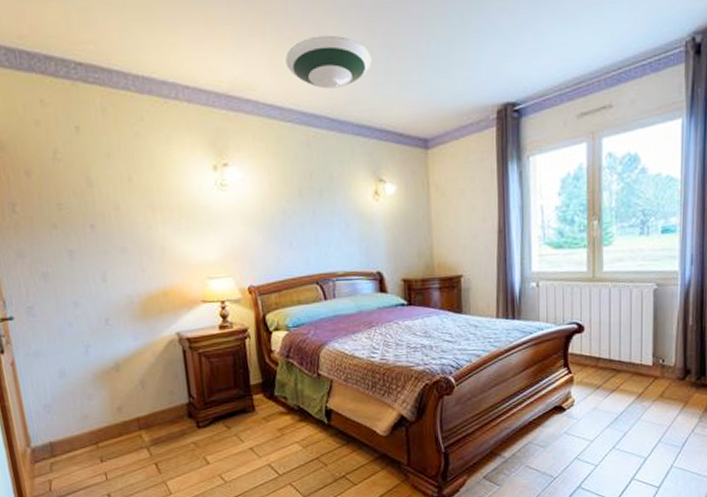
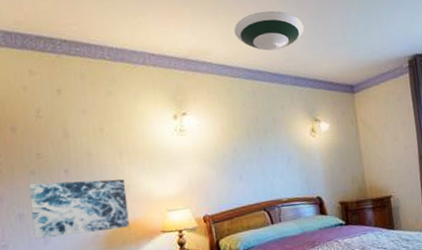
wall art: none [51,238,166,303] -> present [29,179,130,240]

